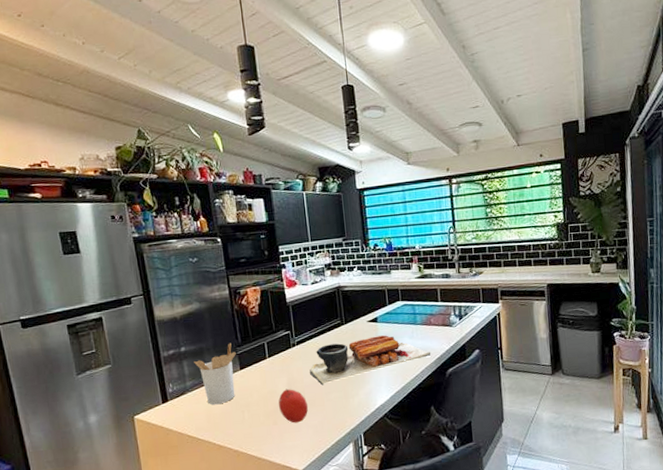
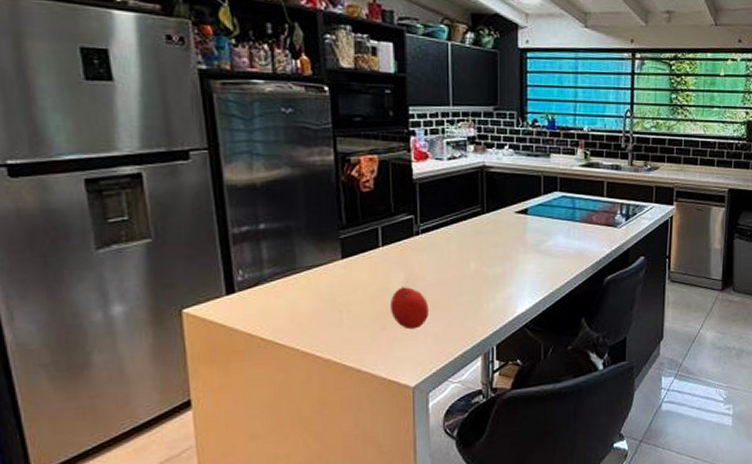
utensil holder: present [194,343,236,405] -> none [277,223,338,301]
food platter: present [310,335,431,386] -> none [435,231,589,286]

